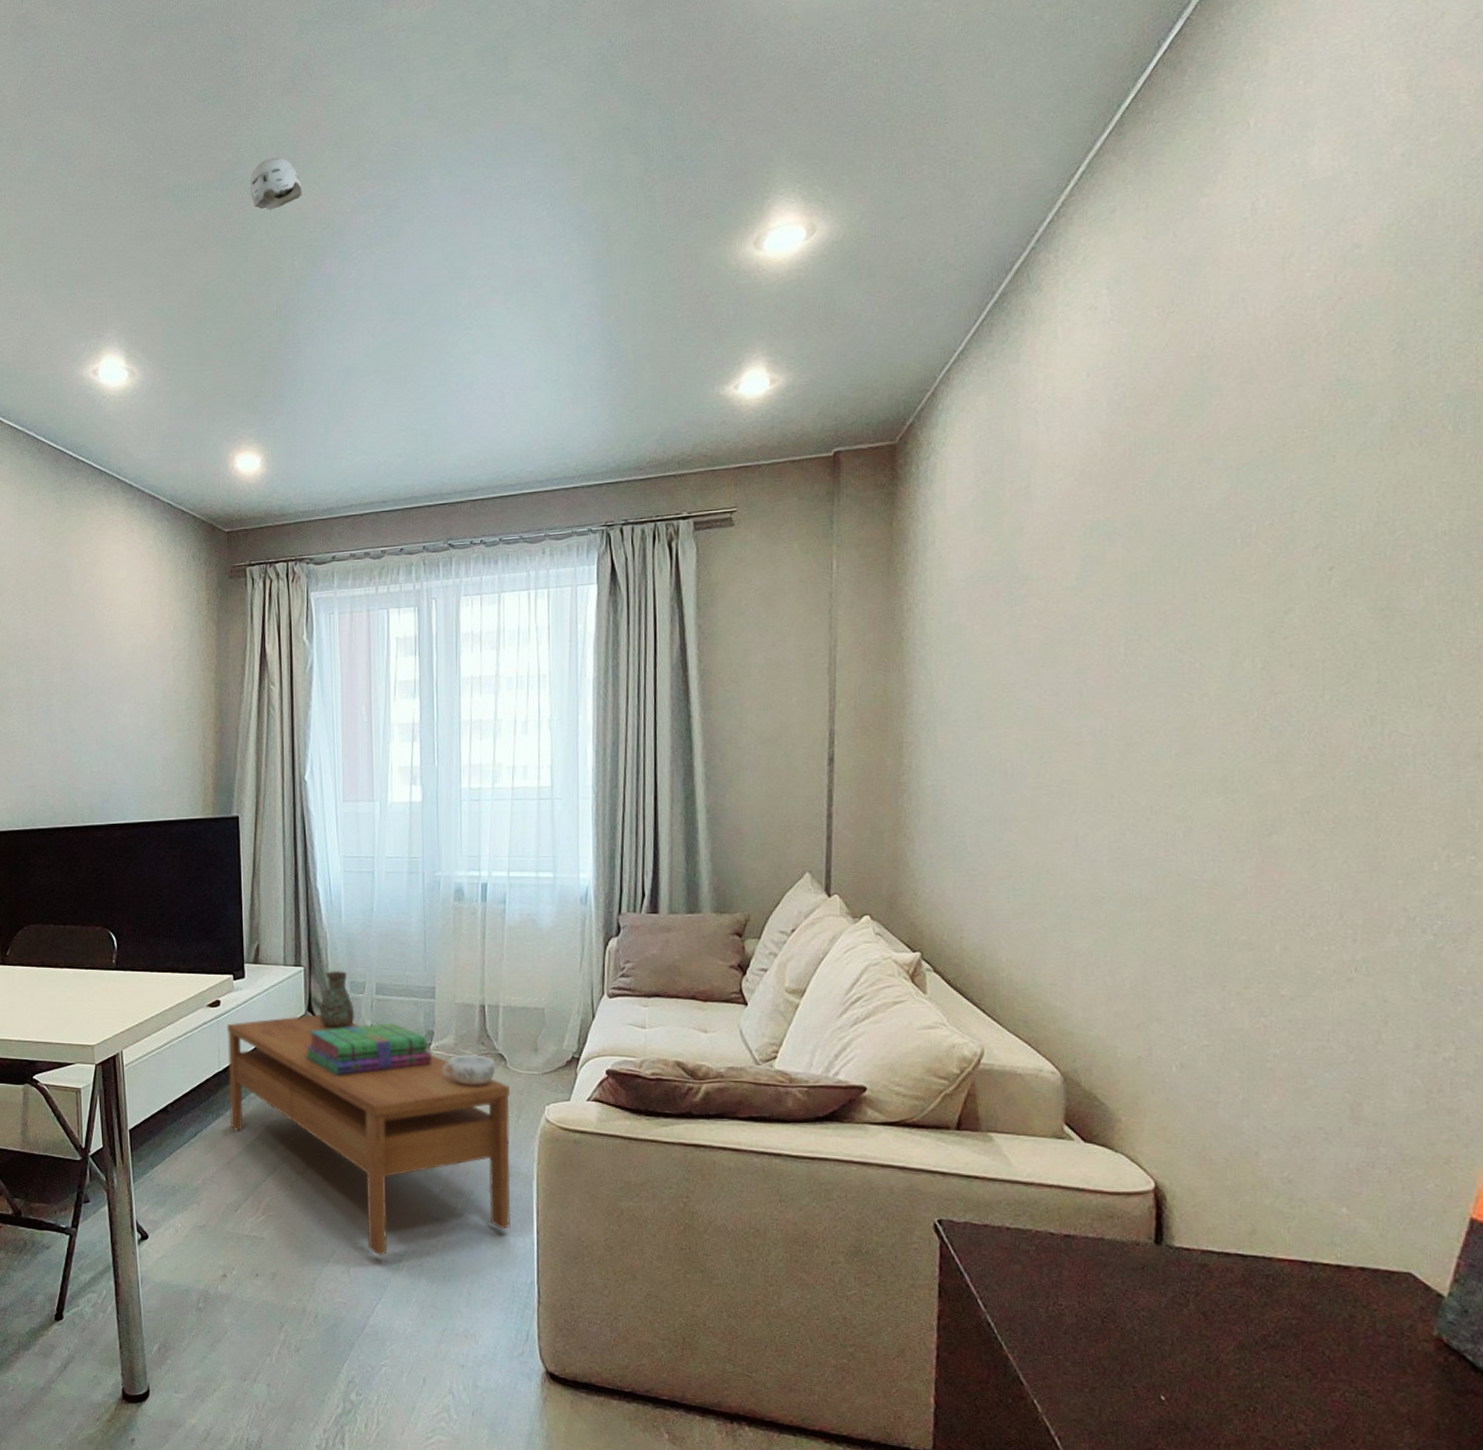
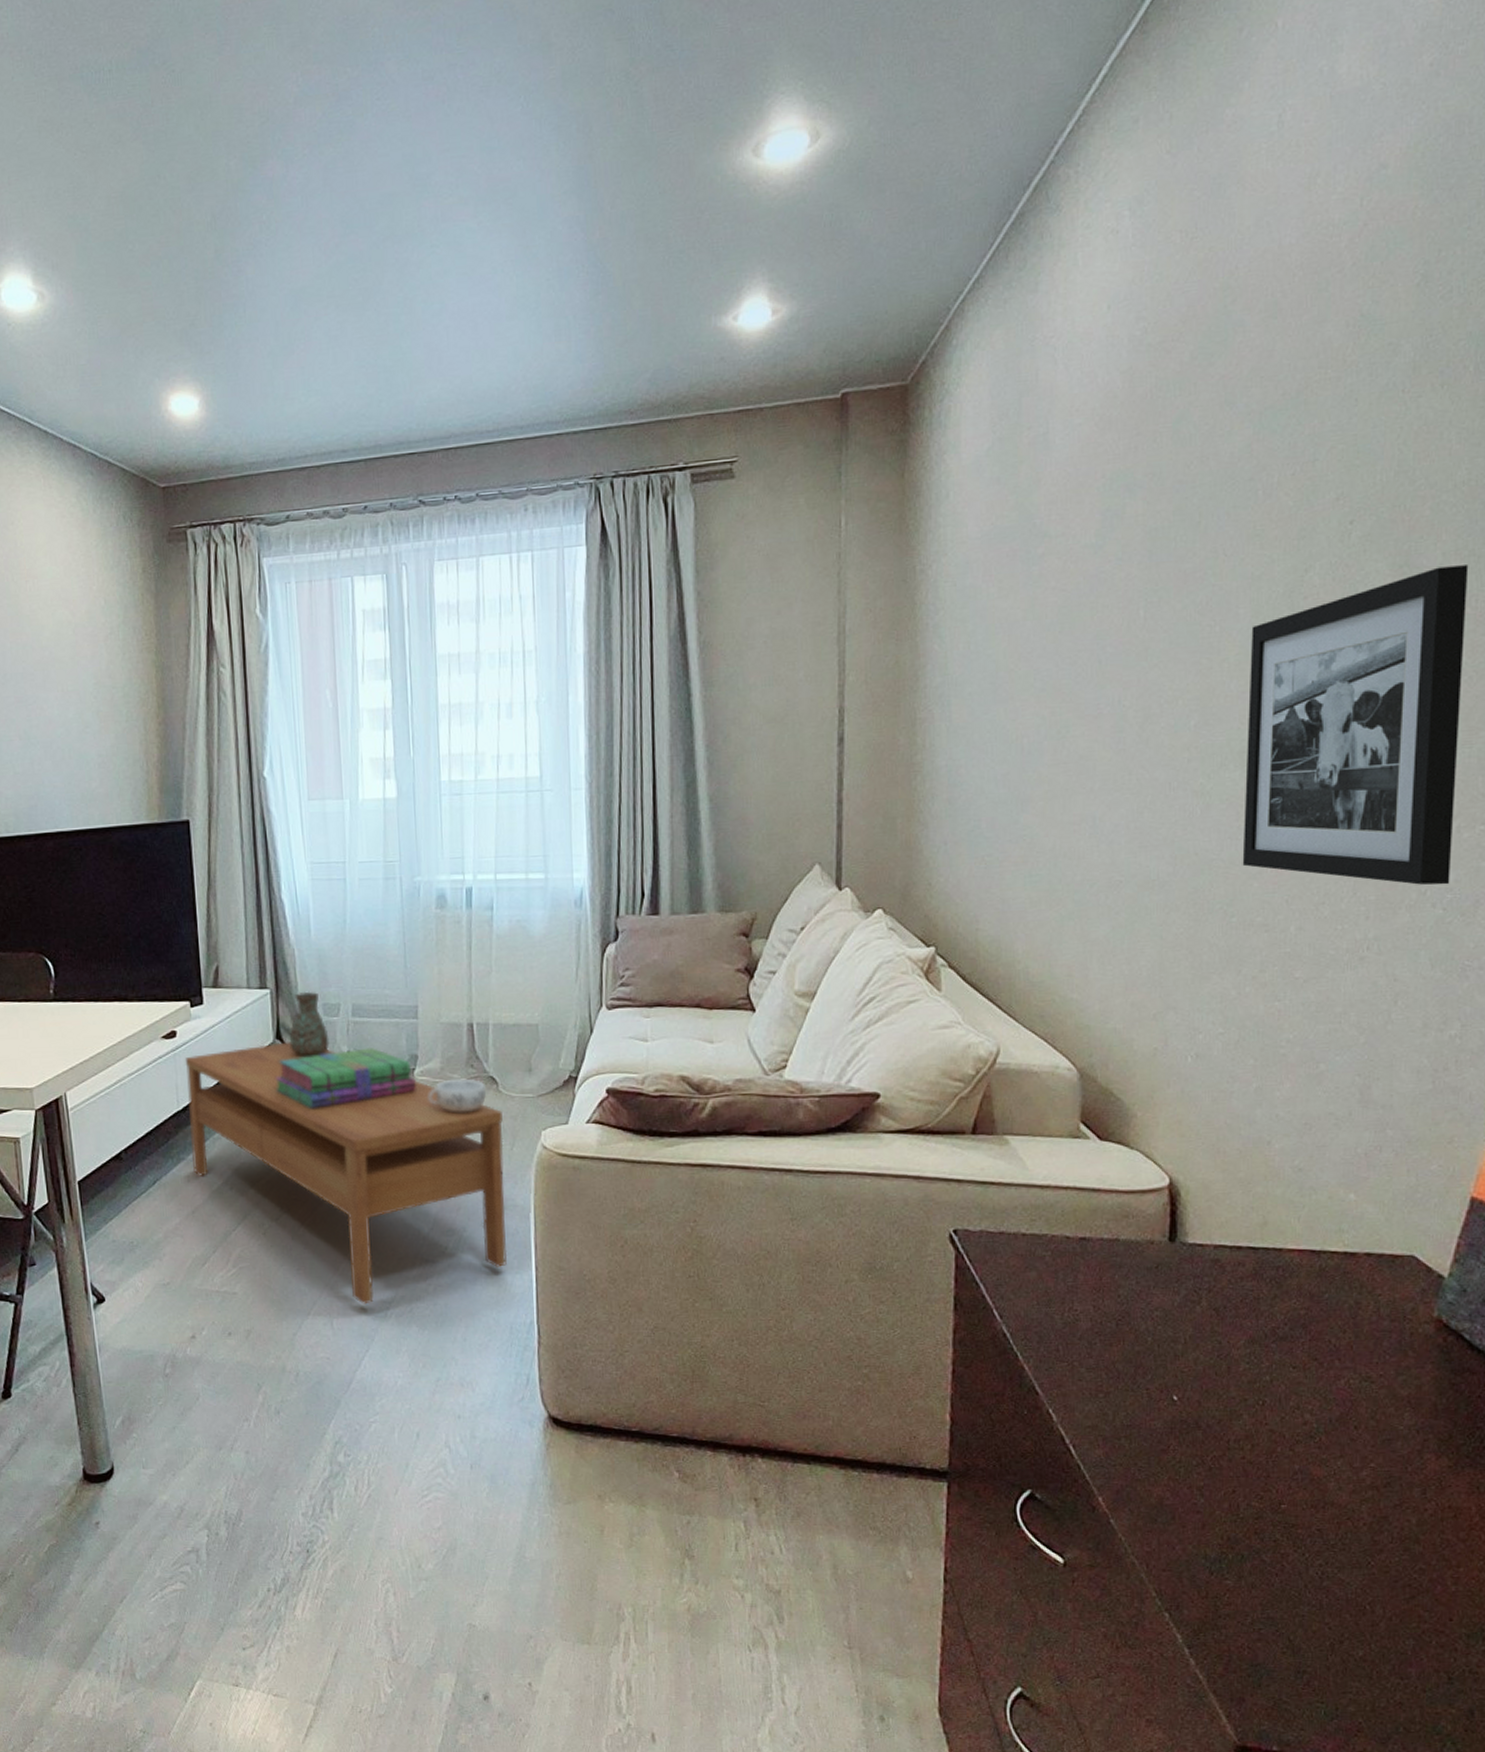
smoke detector: present [250,157,302,211] -> none [173,33,236,99]
picture frame: none [1225,609,1452,912] -> present [1242,565,1469,886]

